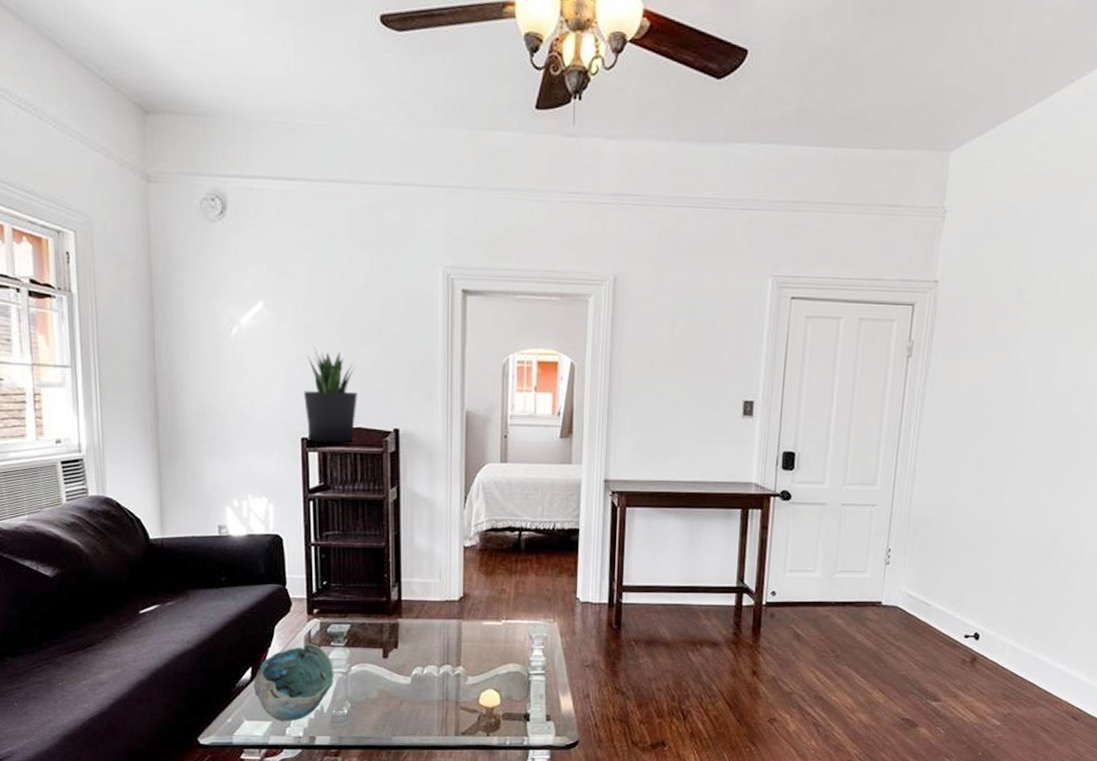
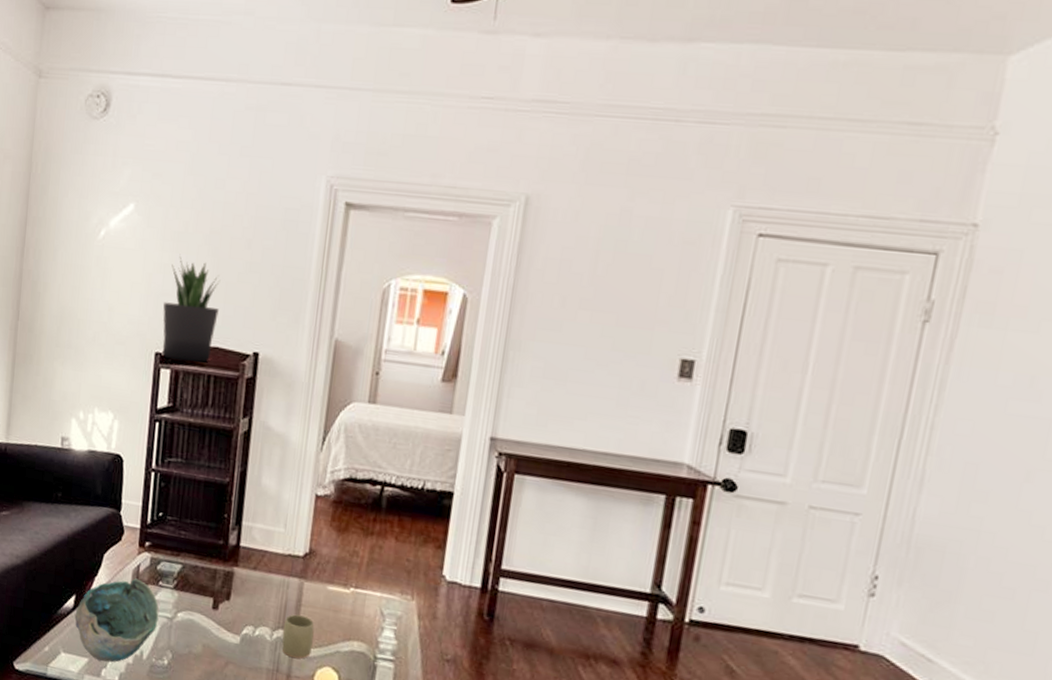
mug: none [447,650,476,686] -> present [281,614,315,659]

